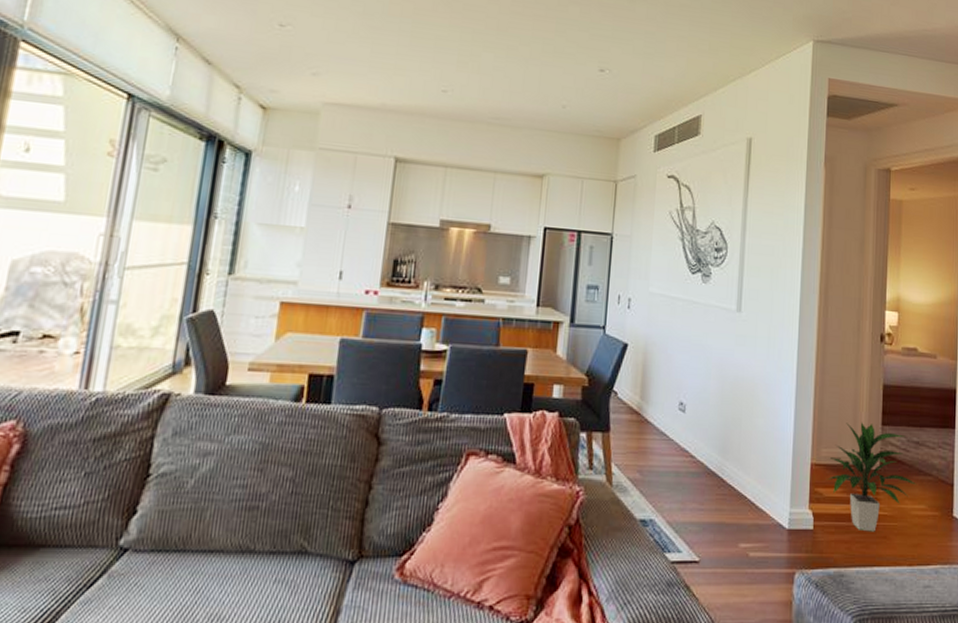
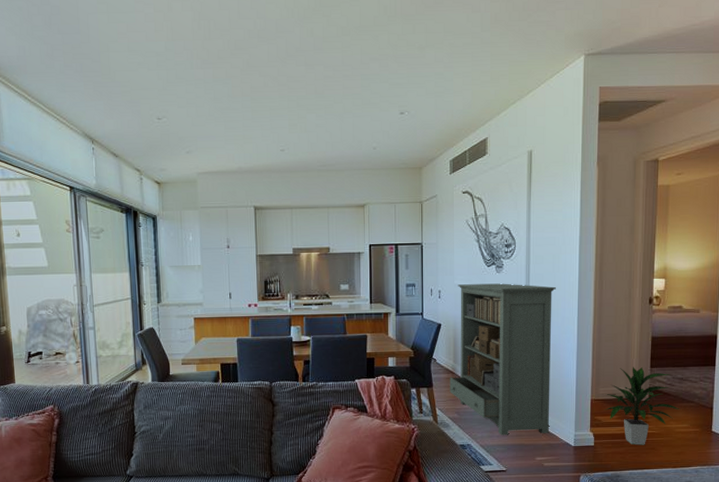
bookshelf: none [631,293,773,509] -> present [449,283,556,436]

